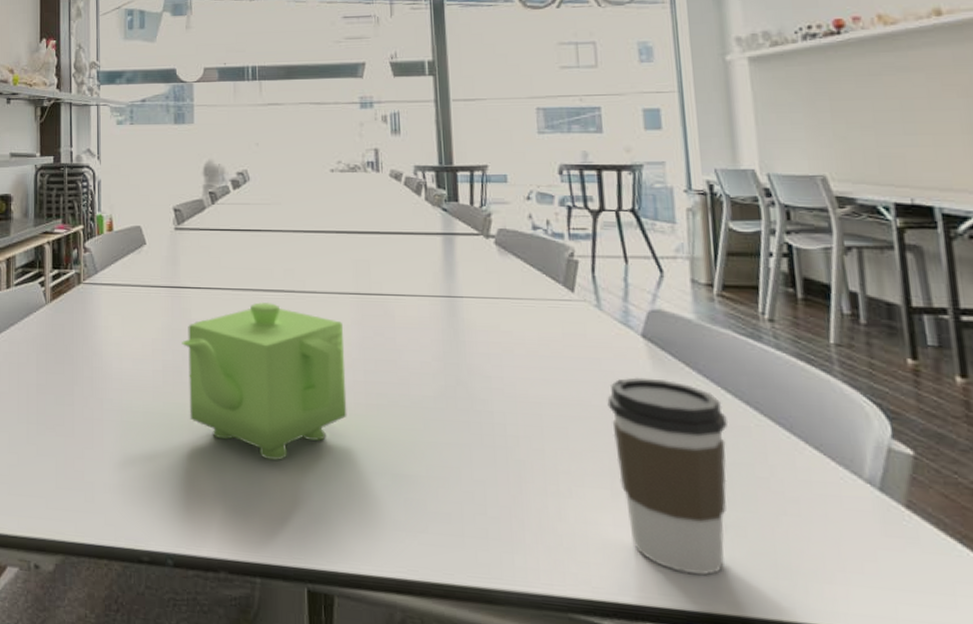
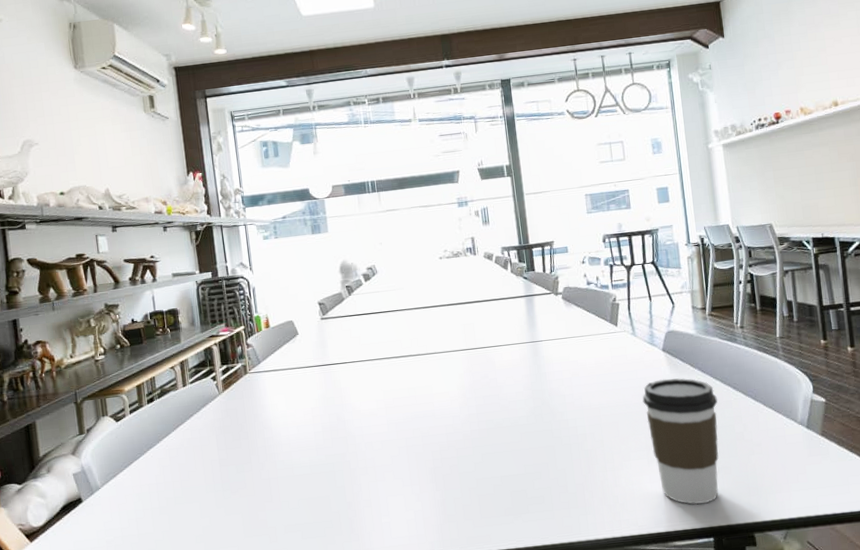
teapot: present [182,302,347,460] -> none [335,366,466,483]

